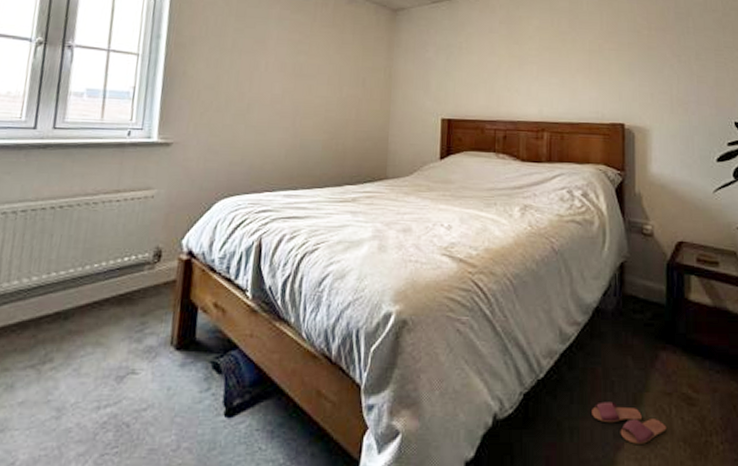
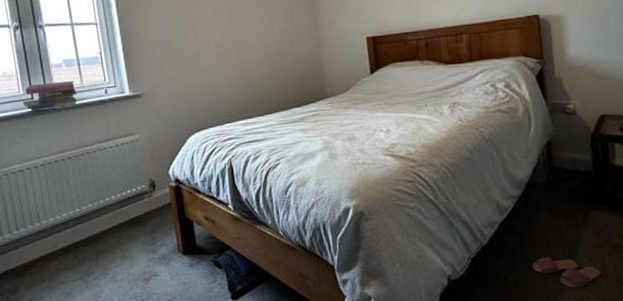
books: none [20,111,93,145] -> present [22,81,77,112]

